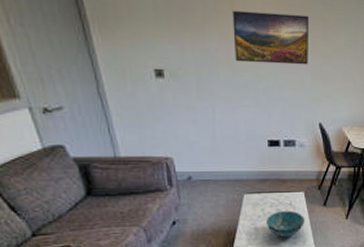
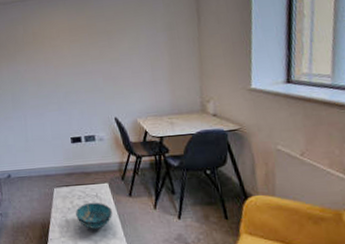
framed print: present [232,10,310,65] -> none [35,31,99,77]

